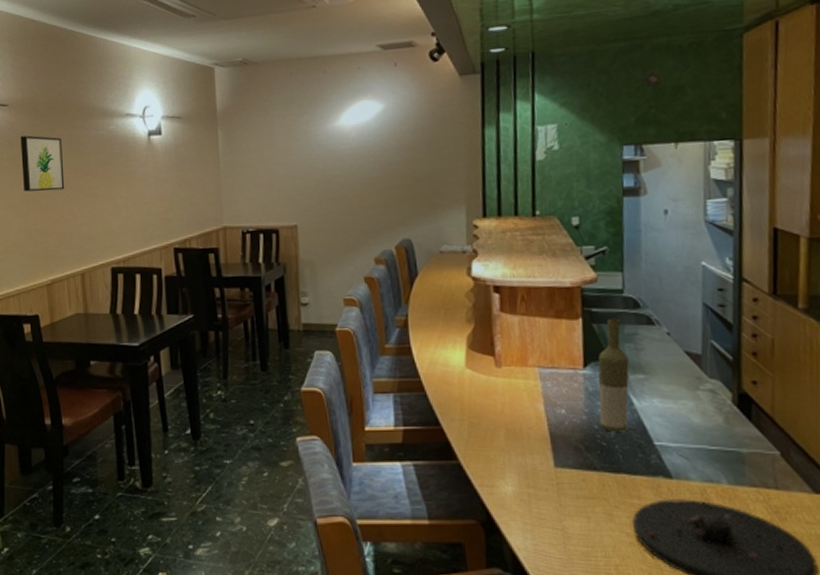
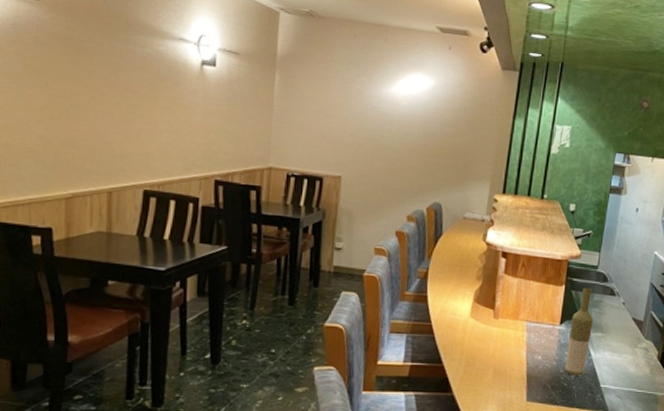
wall art: present [20,135,65,192] -> none [48,36,101,103]

